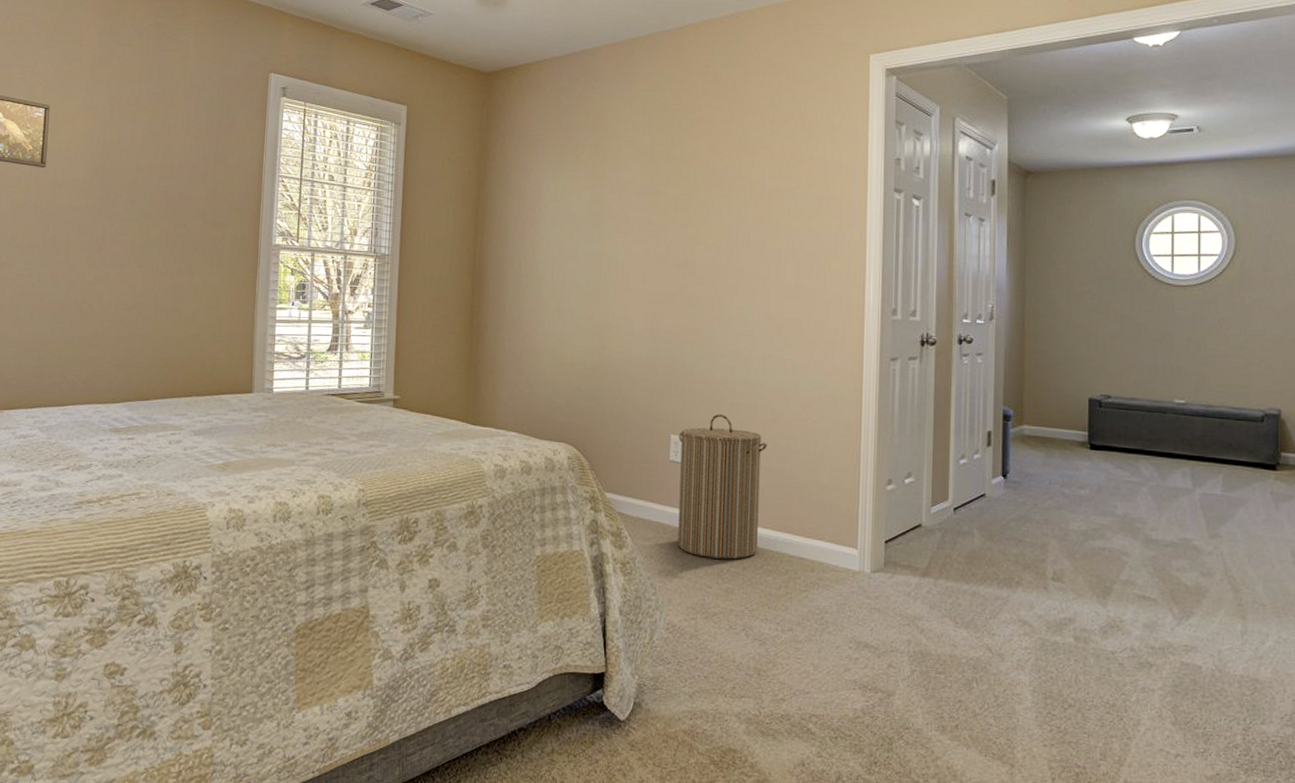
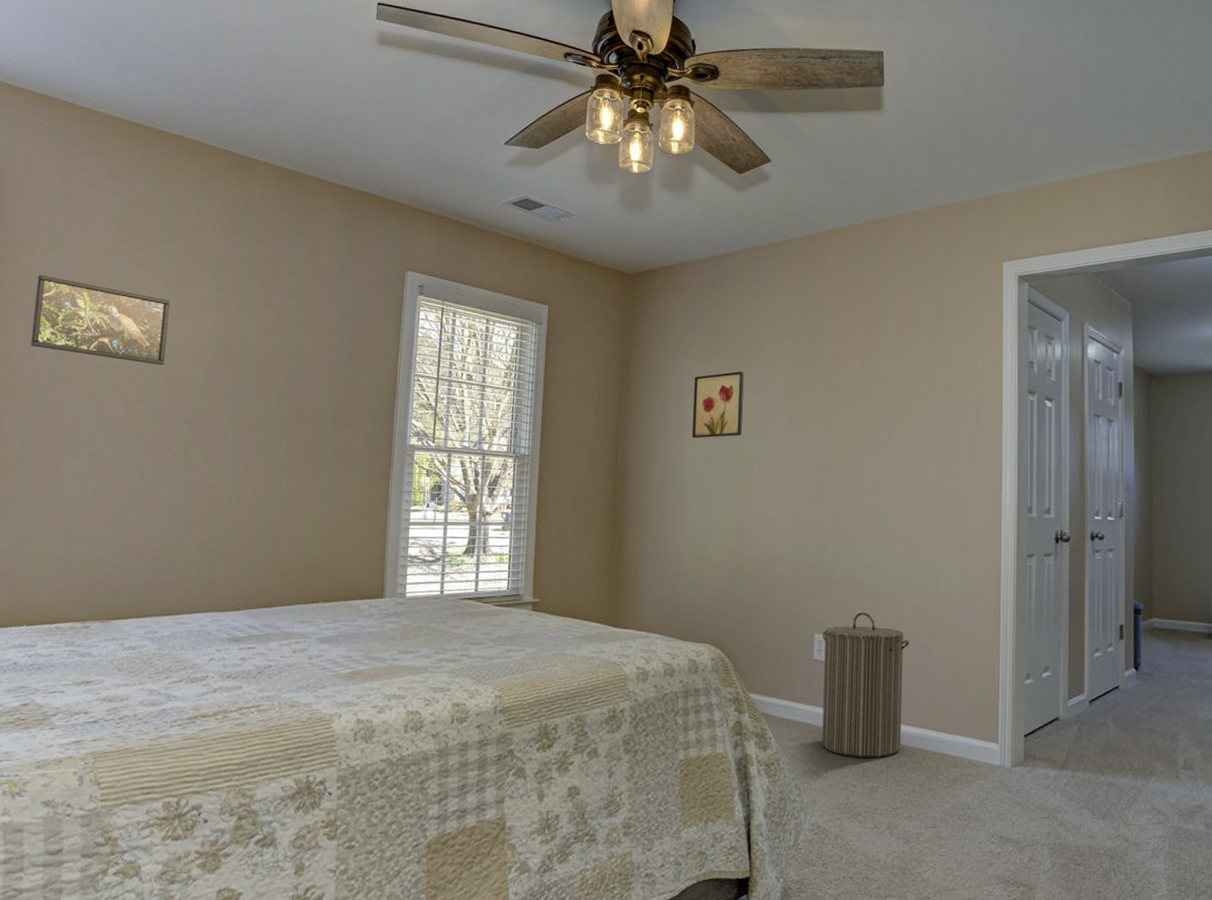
wall art: none [548,170,601,238] -> present [691,371,744,439]

